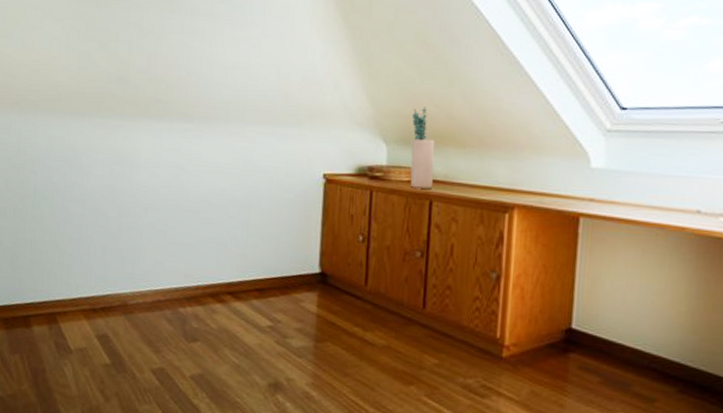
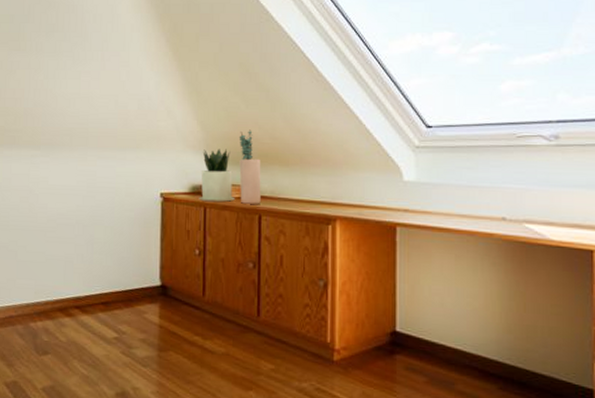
planter: none [365,127,405,187] -> present [199,149,236,203]

